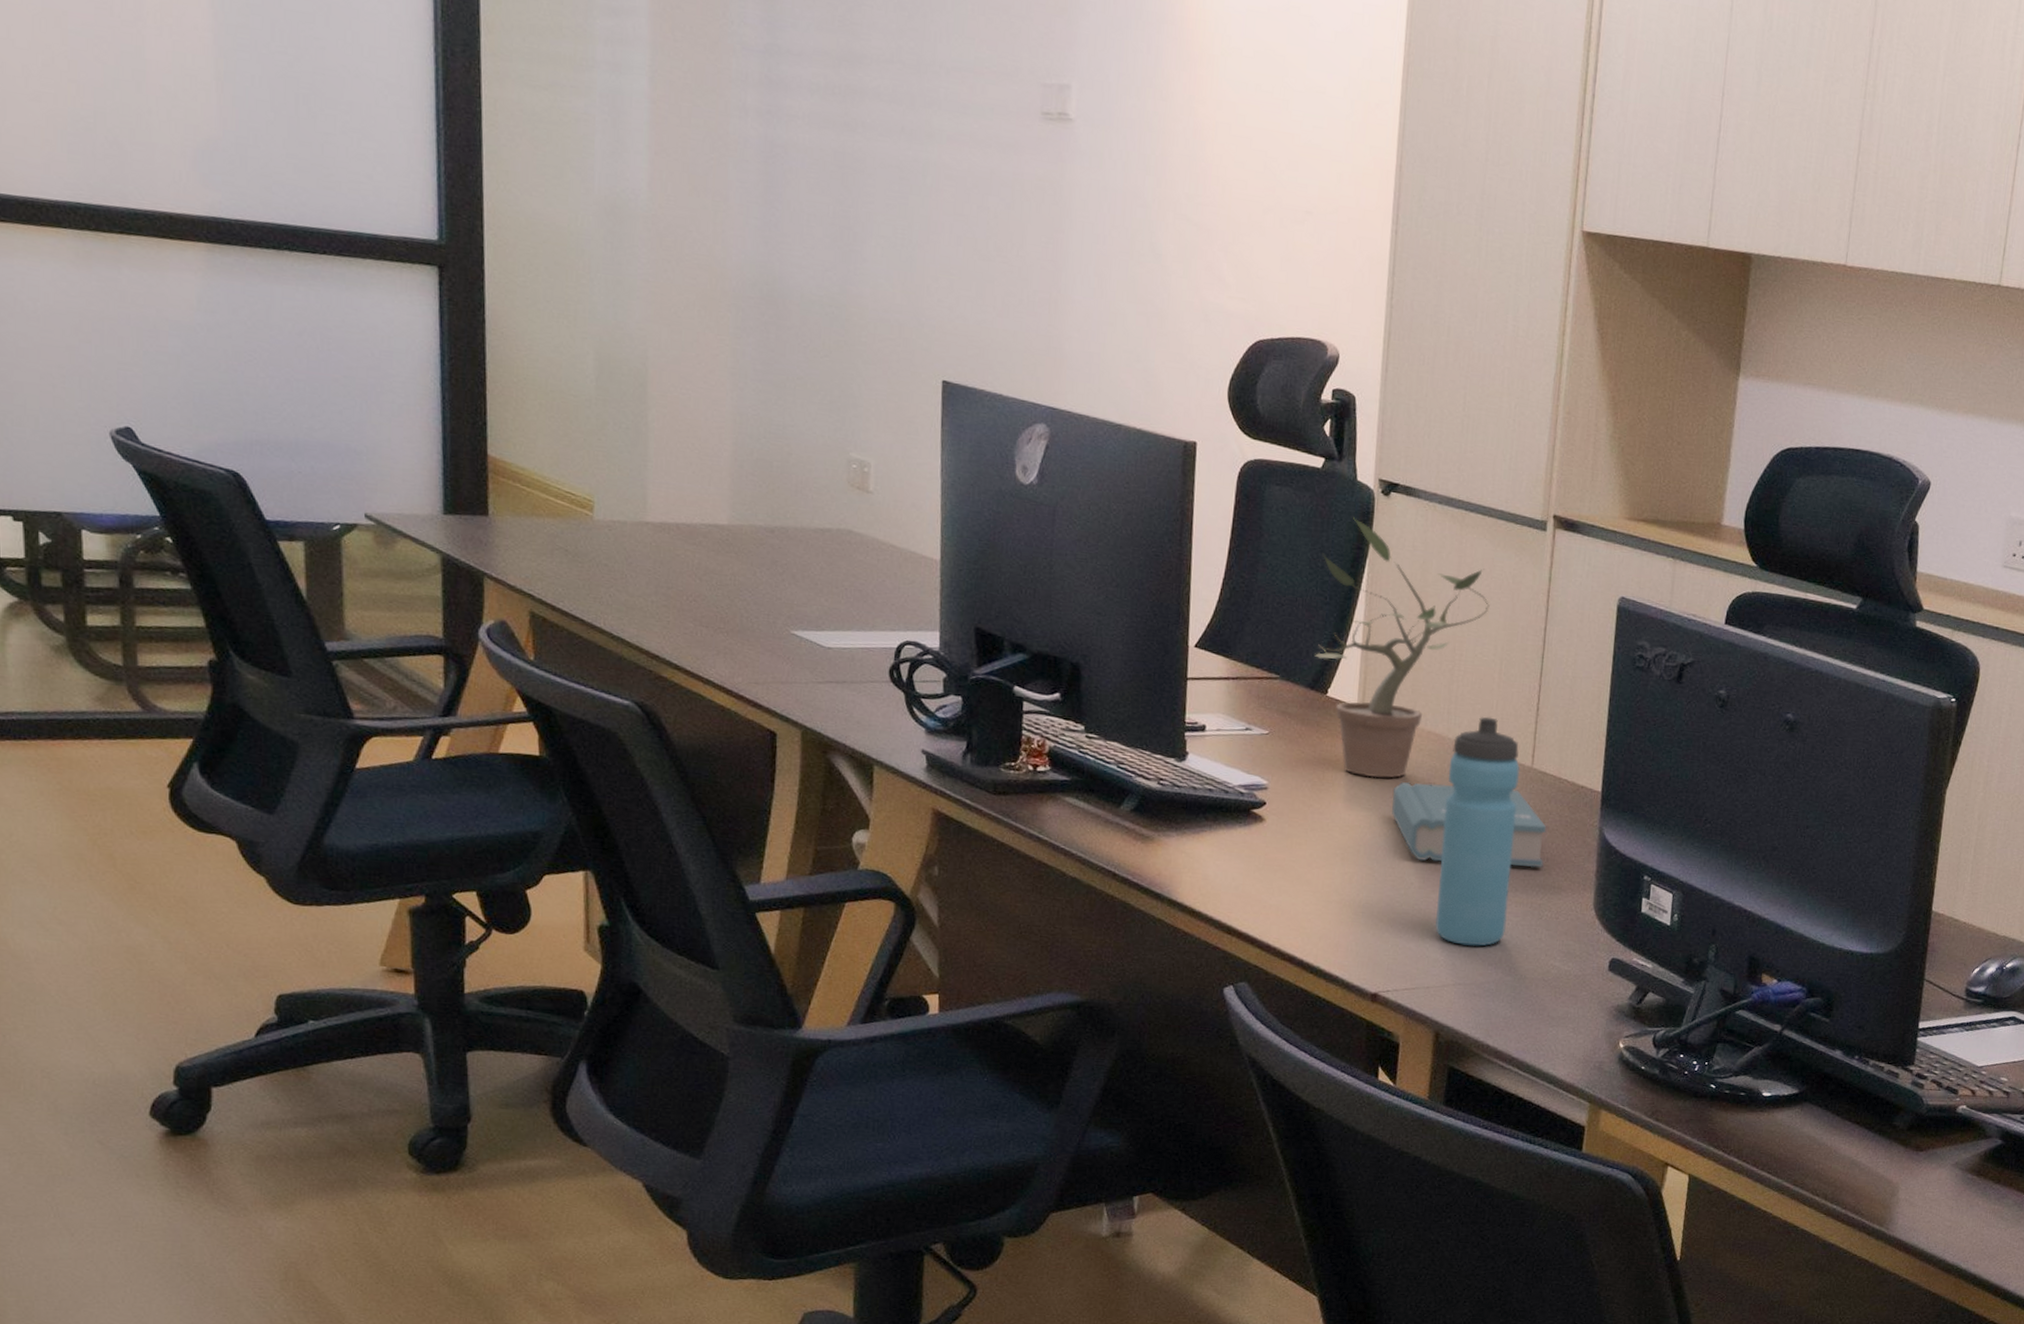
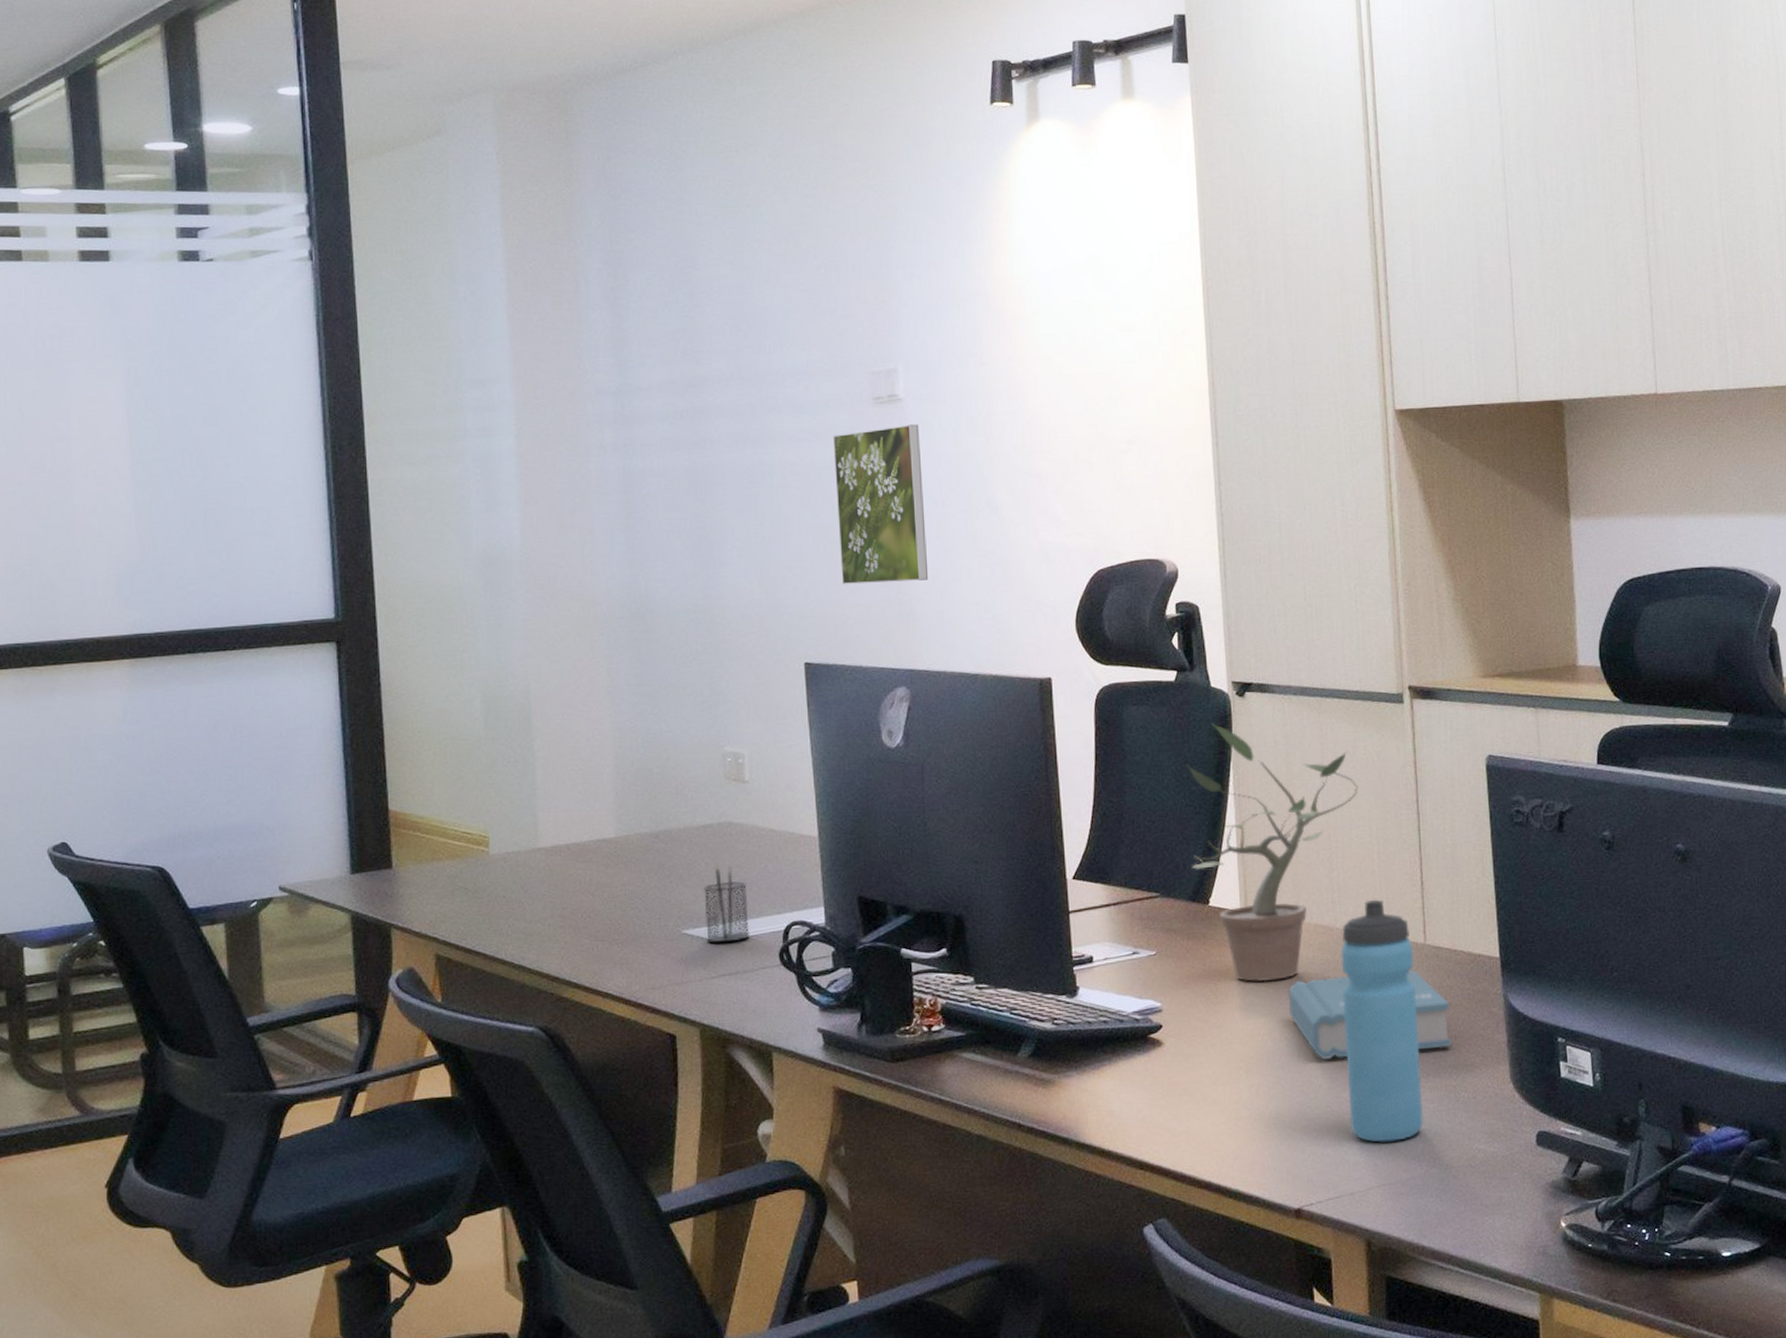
pencil holder: none [815,570,862,652] -> present [703,864,751,944]
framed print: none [989,144,1088,318] -> present [833,424,929,585]

